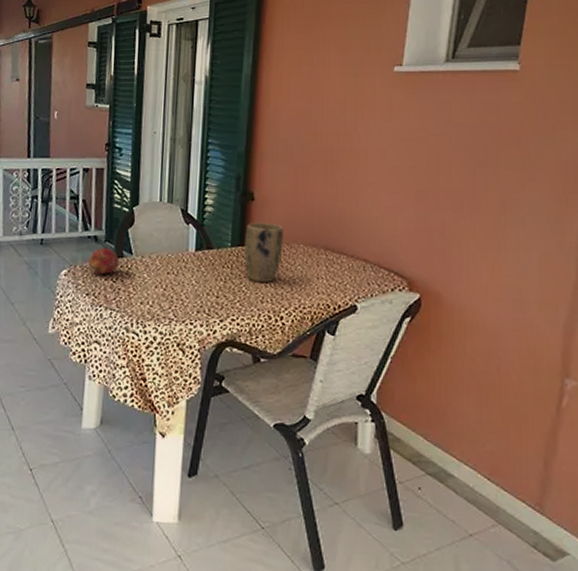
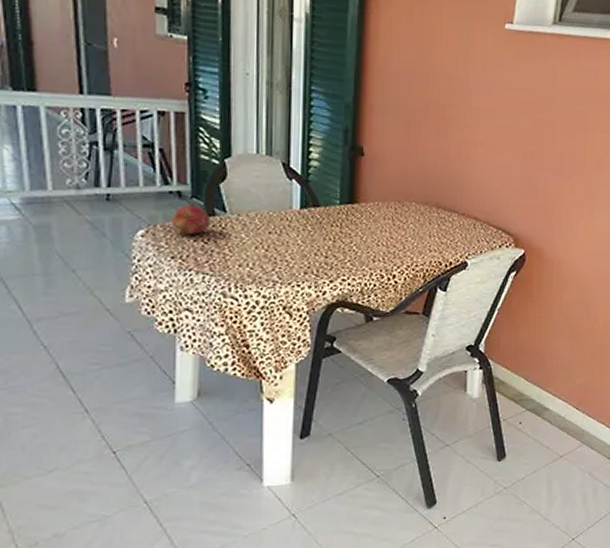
plant pot: present [244,222,284,283] -> none [354,178,395,242]

